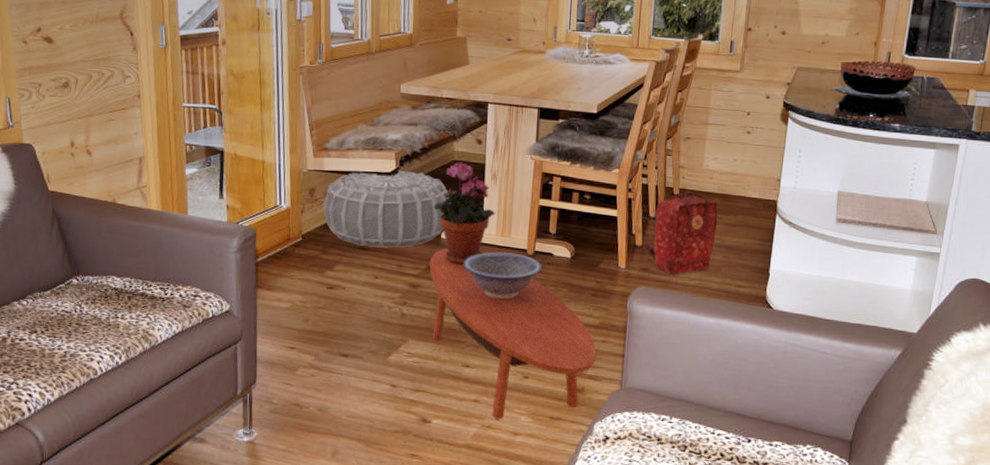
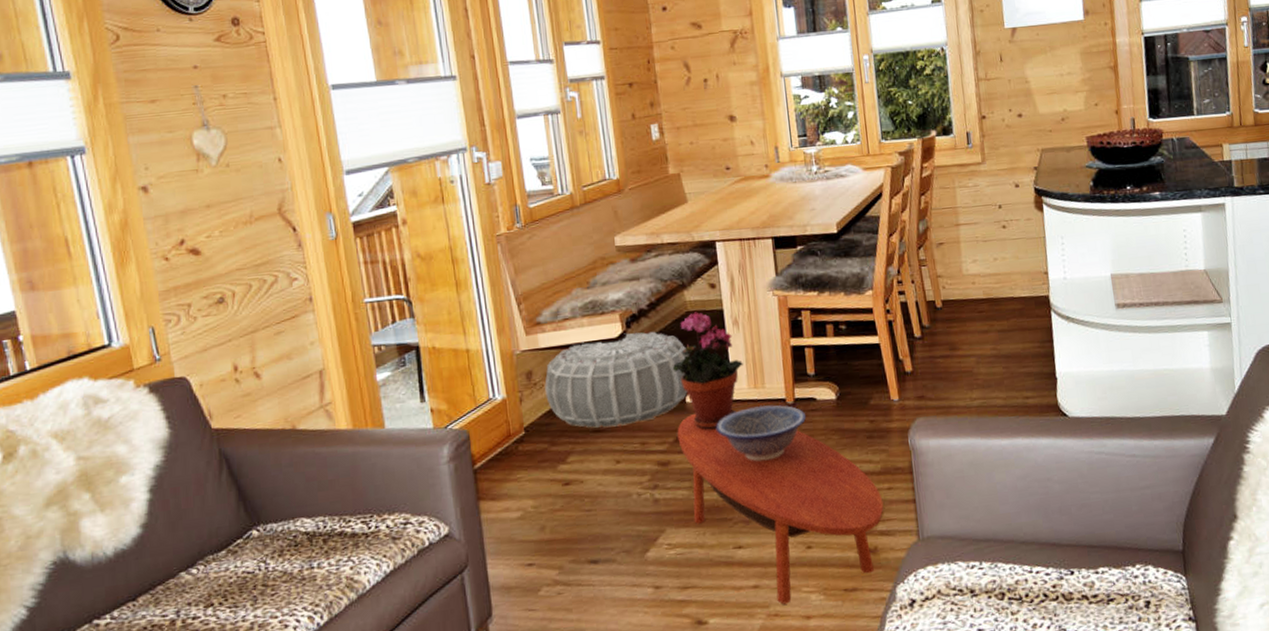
backpack: present [643,190,718,275] -> none [913,300,992,398]

